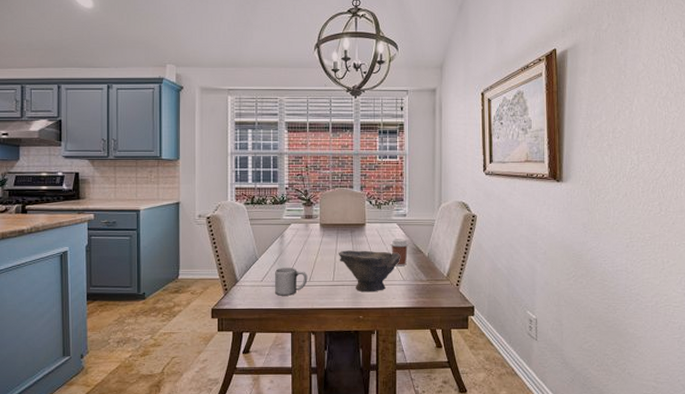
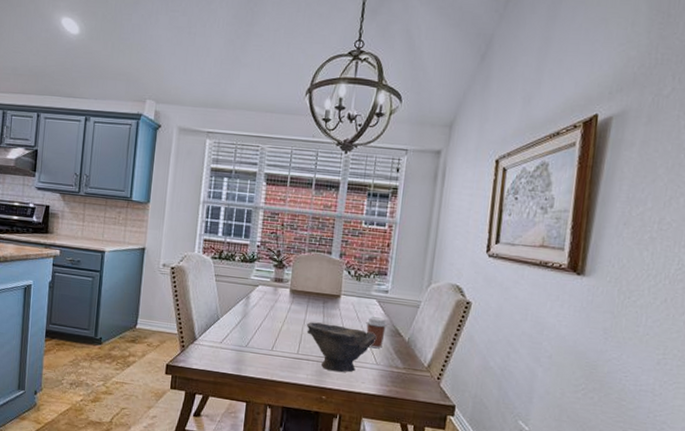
mug: present [275,268,308,296] -> none [234,331,271,363]

